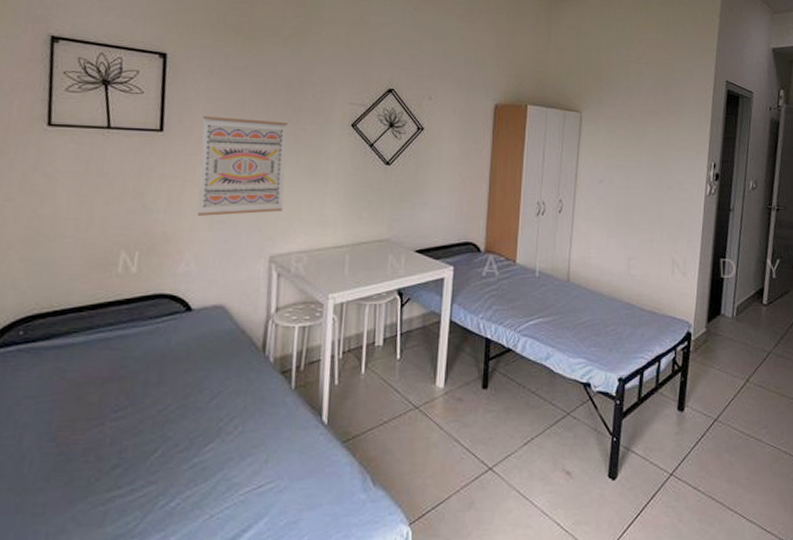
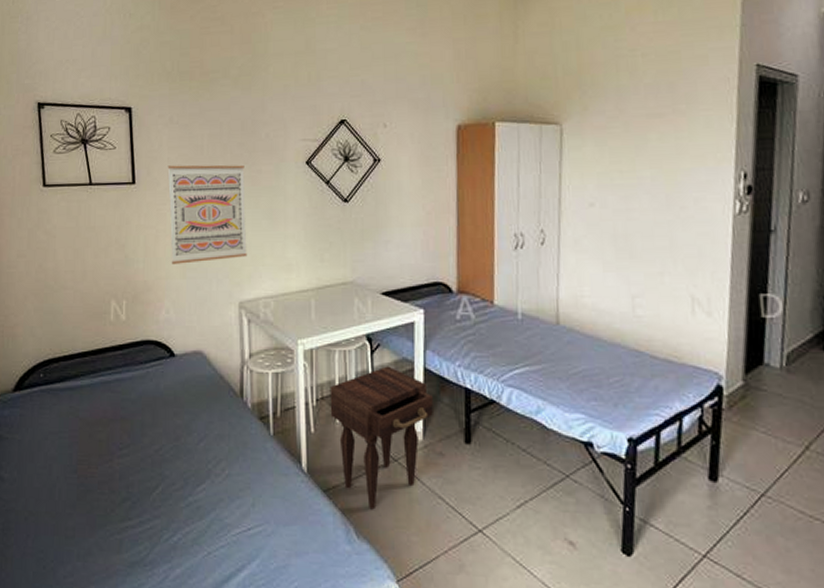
nightstand: none [355,319,456,457] -> present [330,366,433,510]

